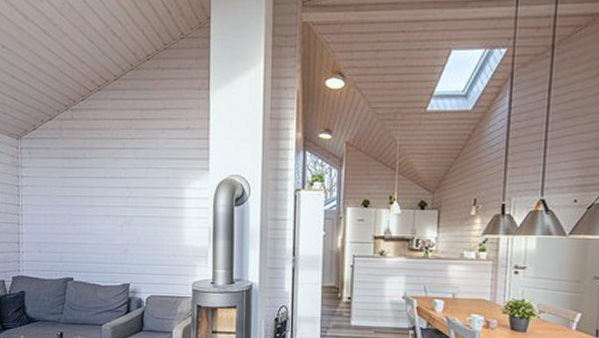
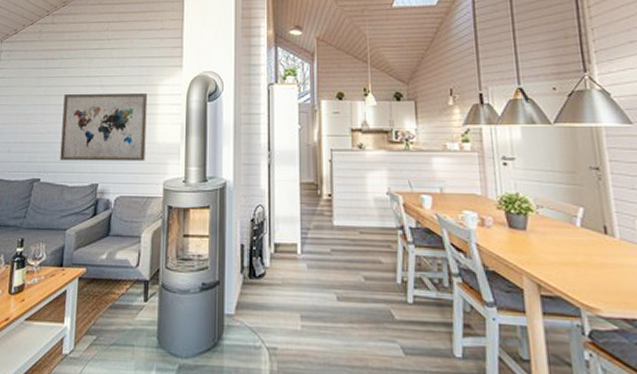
wall art: none [90,196,175,264] -> present [60,94,148,162]

